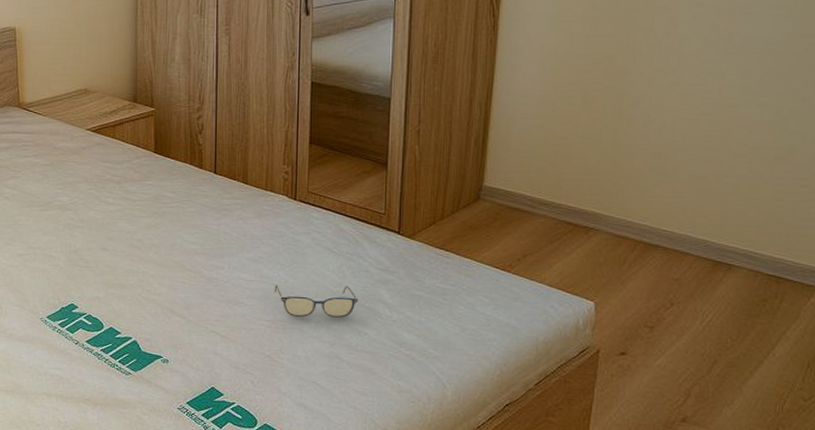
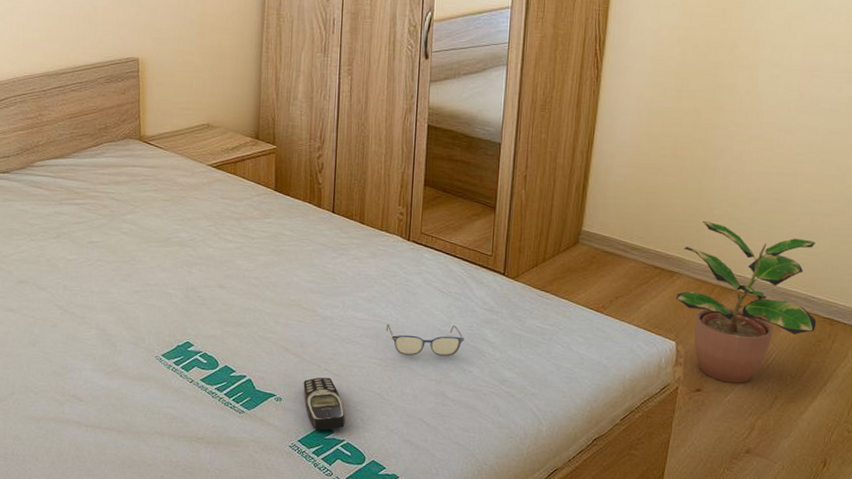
mobile phone: none [190,339,235,393] -> present [303,377,345,430]
potted plant: none [593,172,760,346] -> present [676,220,817,383]

